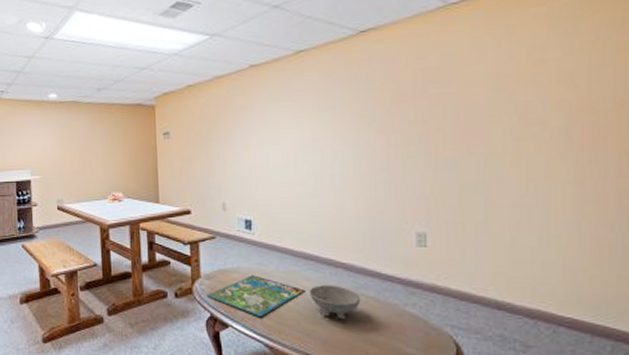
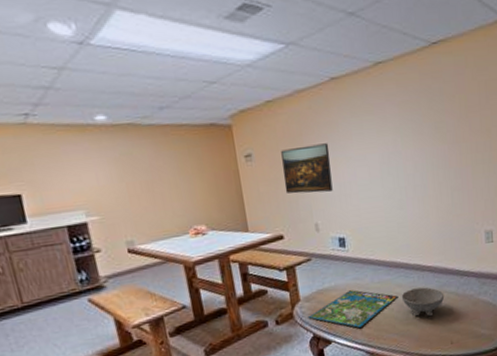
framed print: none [196,126,244,173] -> present [281,143,333,194]

